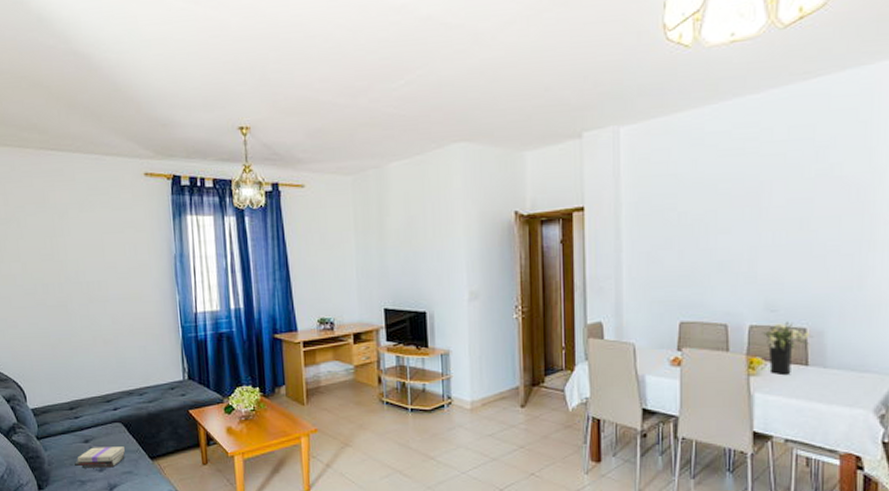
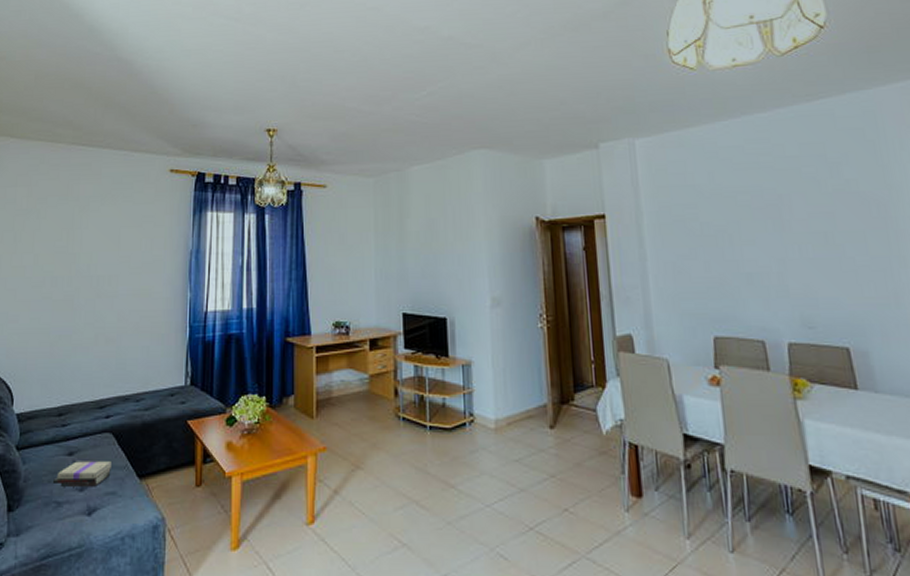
flower arrangement: present [762,321,814,376] -> none [802,340,859,400]

